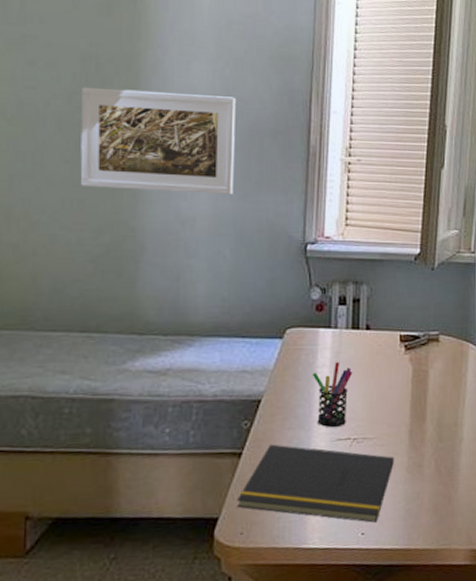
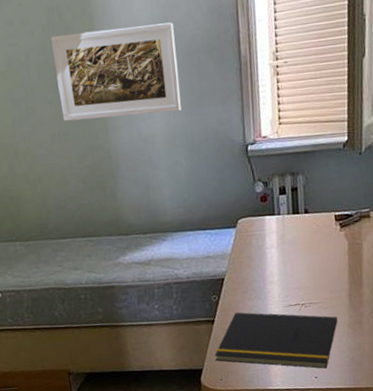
pen holder: present [313,362,353,427] -> none [263,243,297,296]

